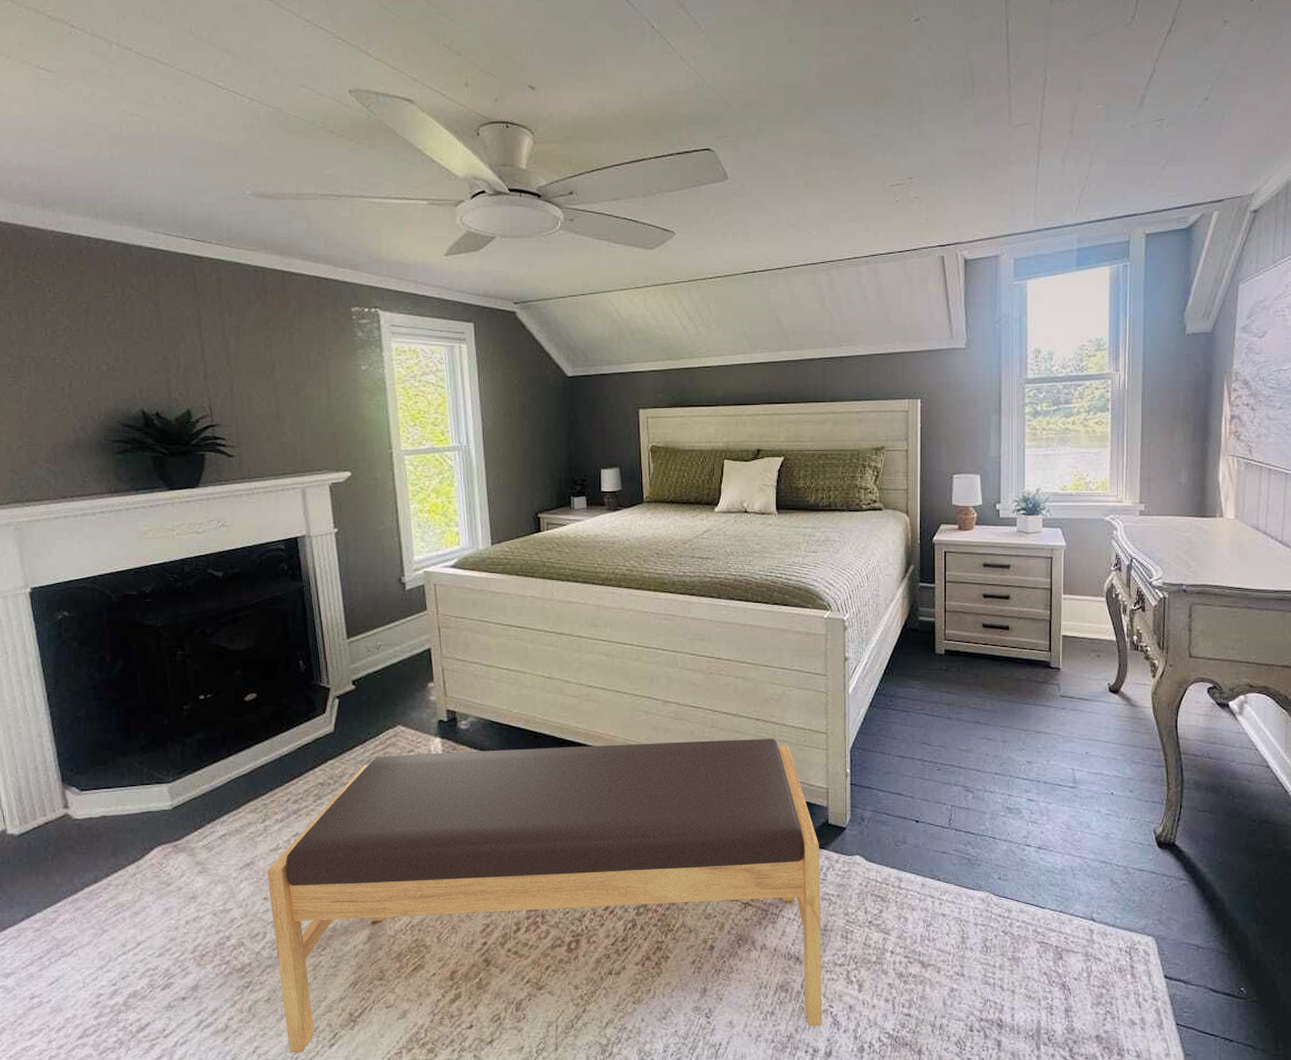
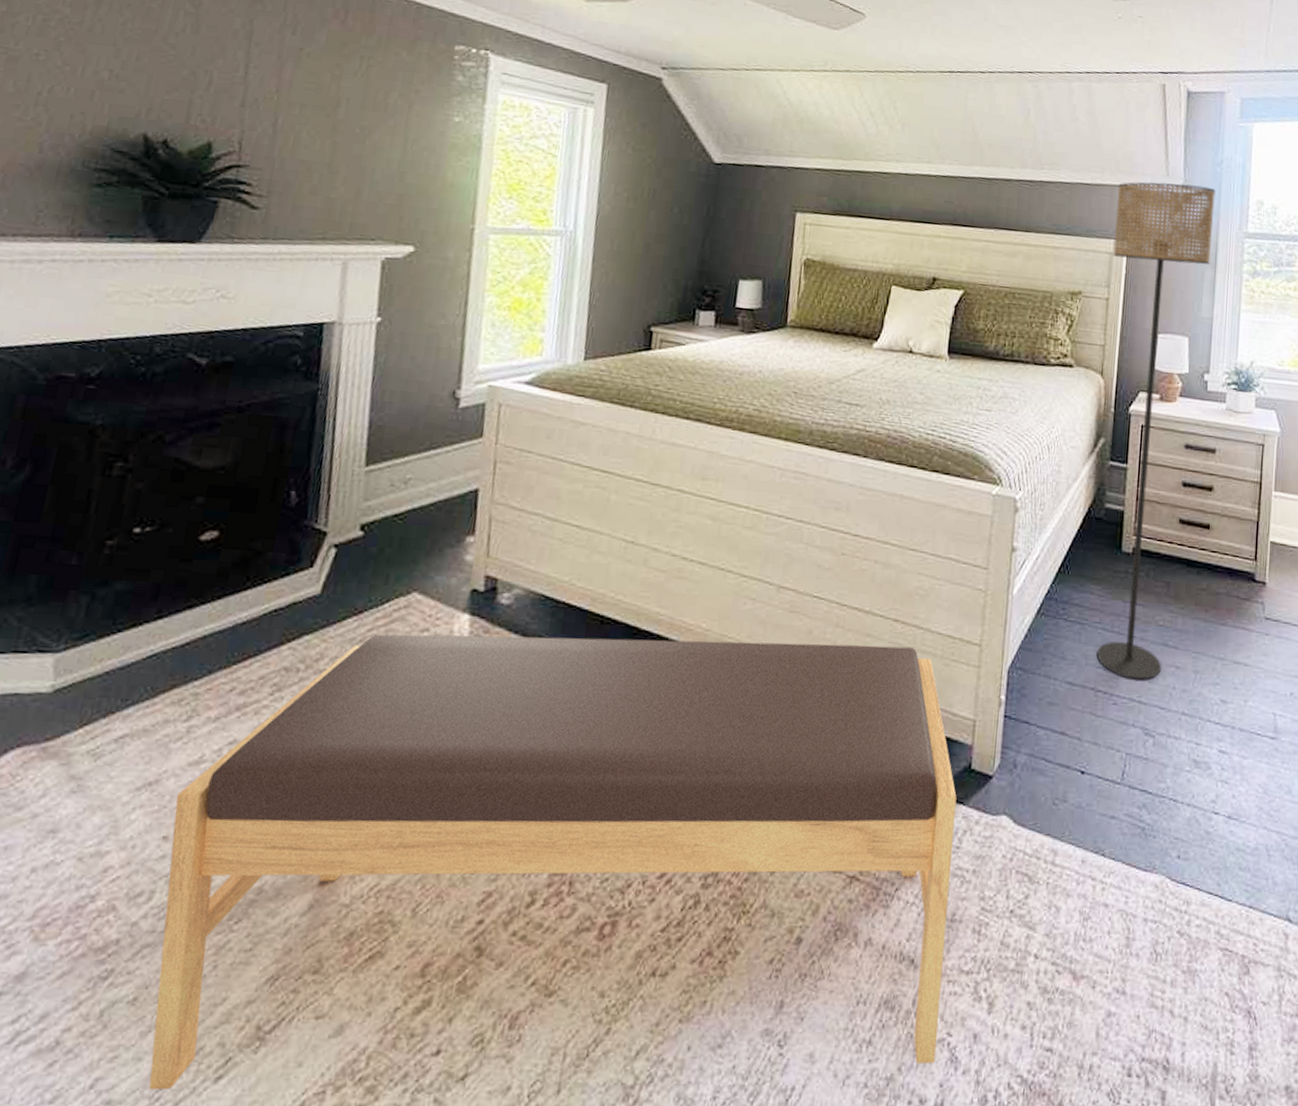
floor lamp: none [908,343,997,752] -> present [1096,182,1217,681]

